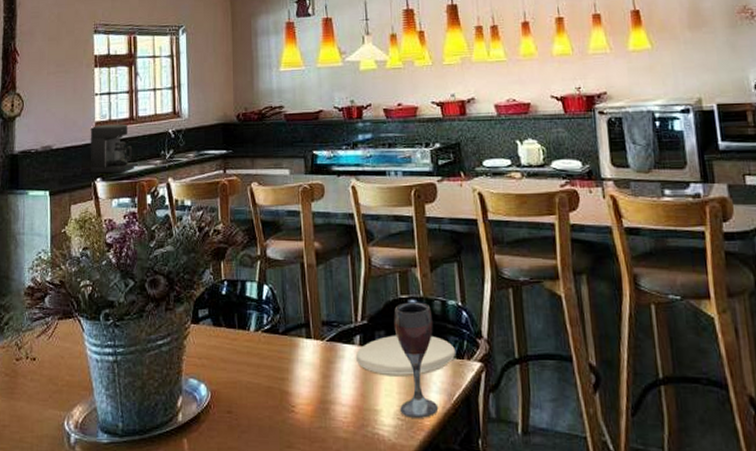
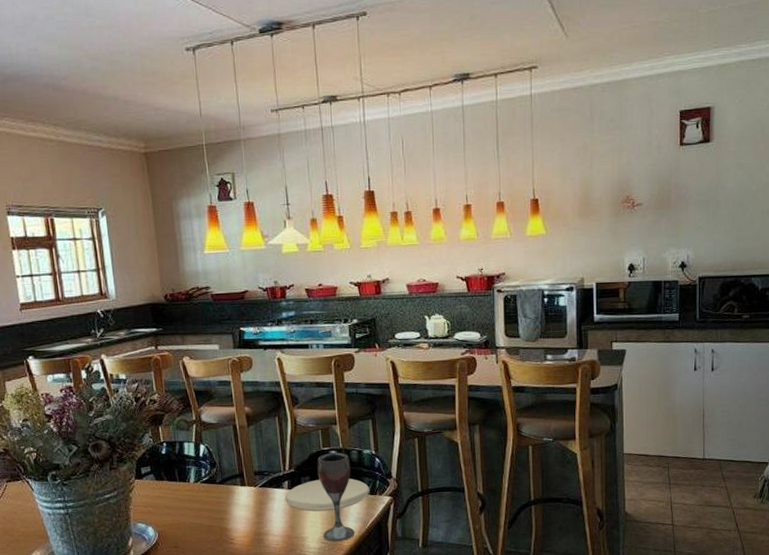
coffee maker: present [90,124,134,175] -> none [16,305,66,353]

